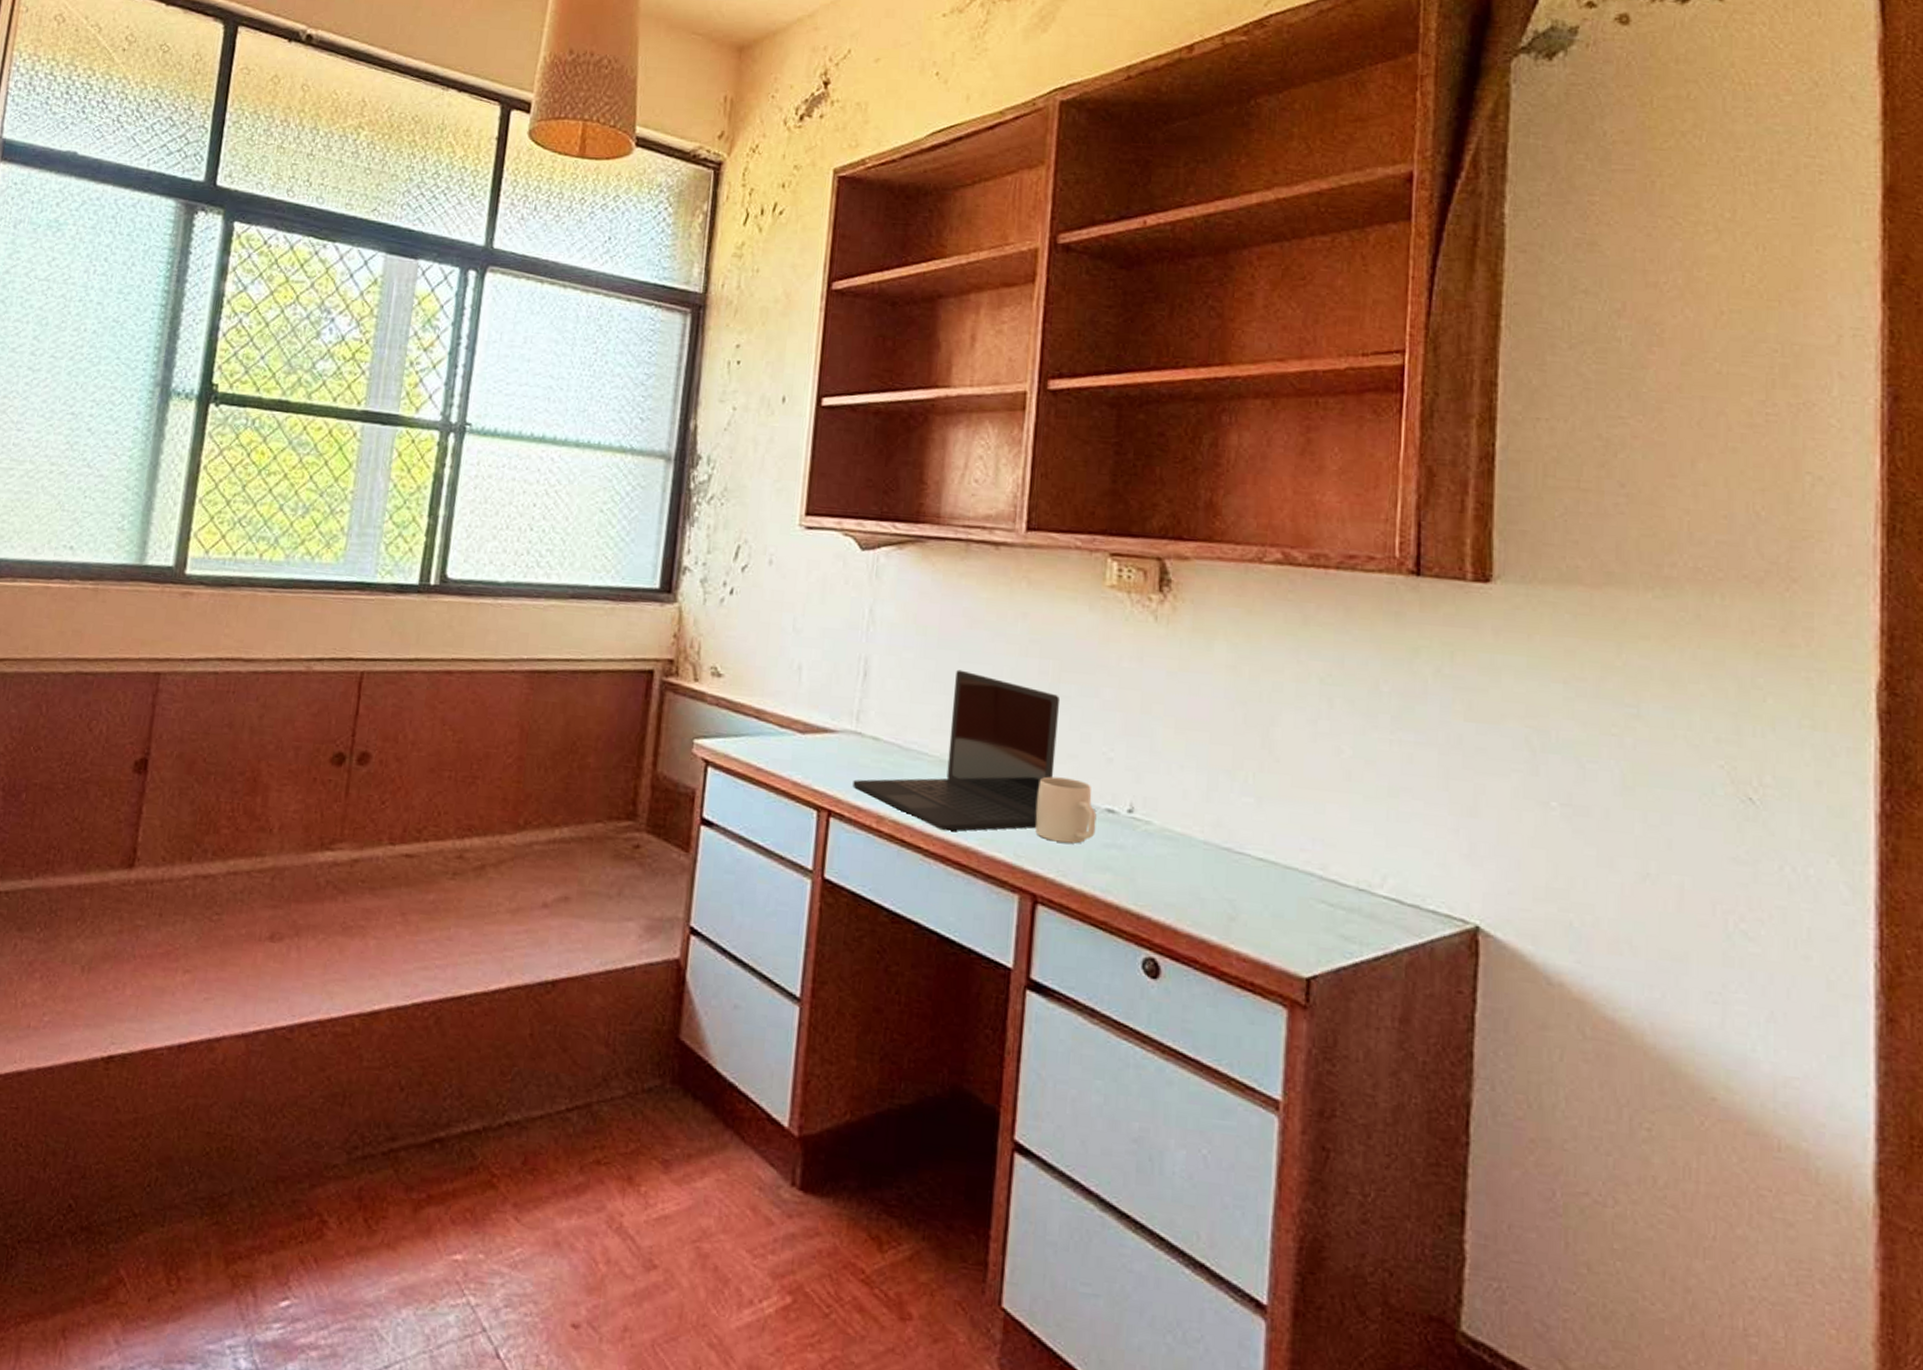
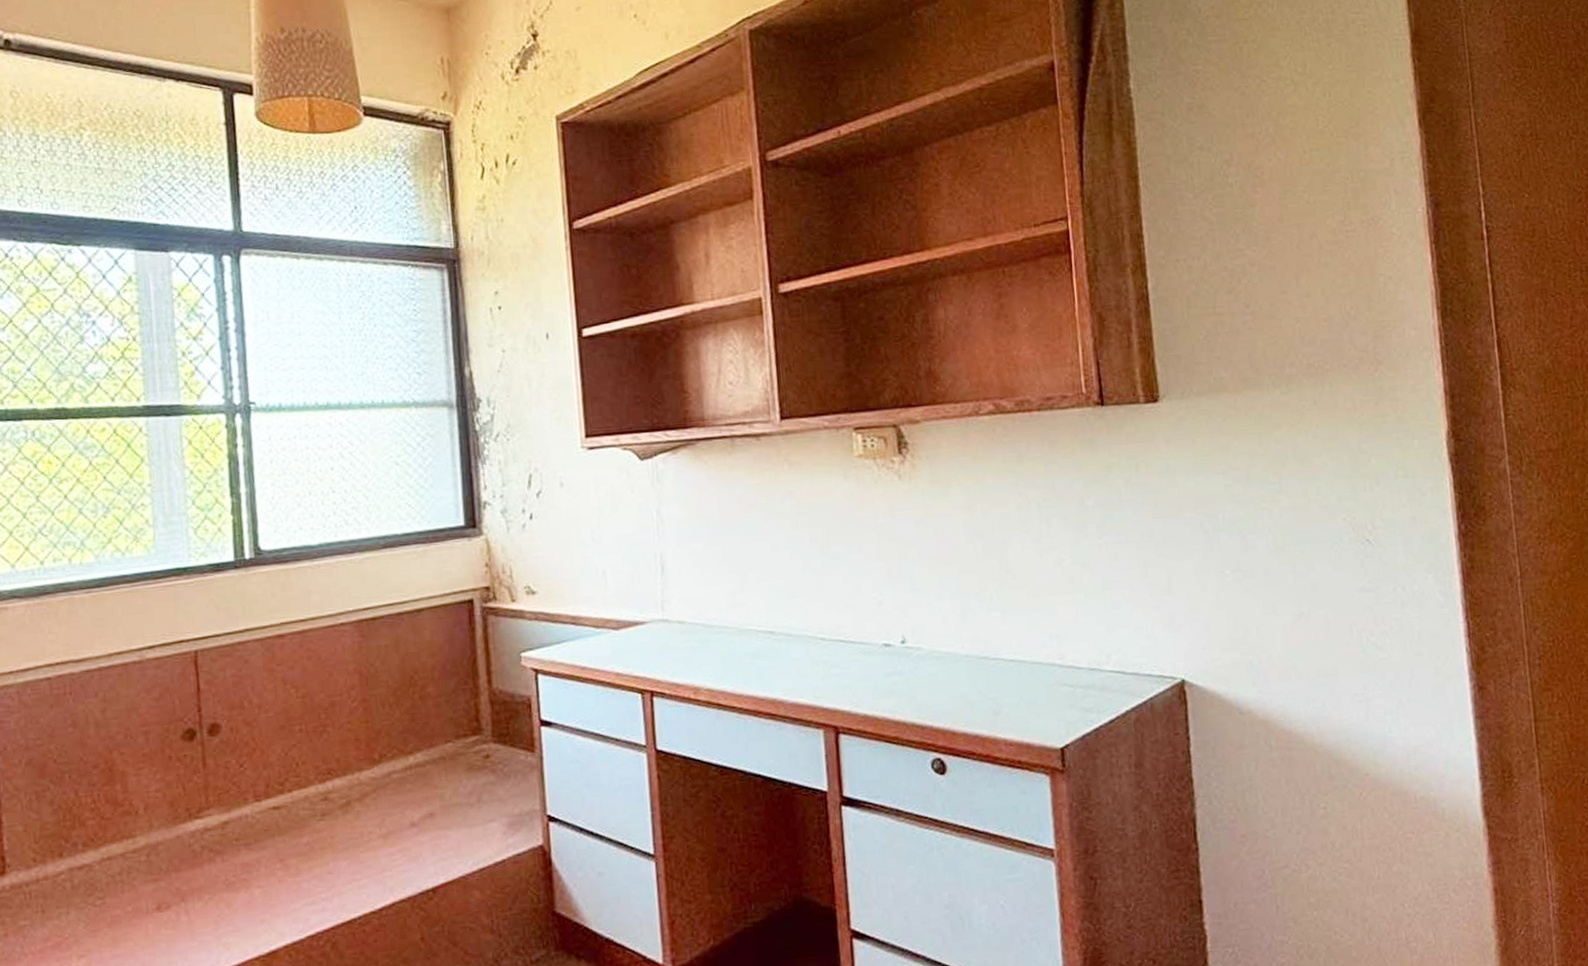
laptop: present [853,669,1061,832] -> none [668,549,836,690]
mug: present [1035,776,1097,844] -> none [824,624,878,680]

